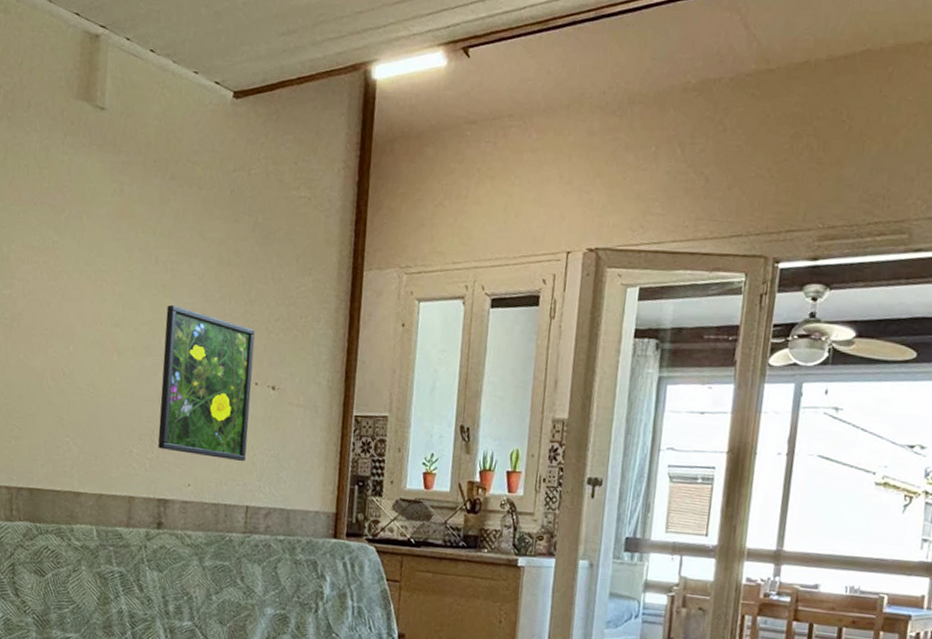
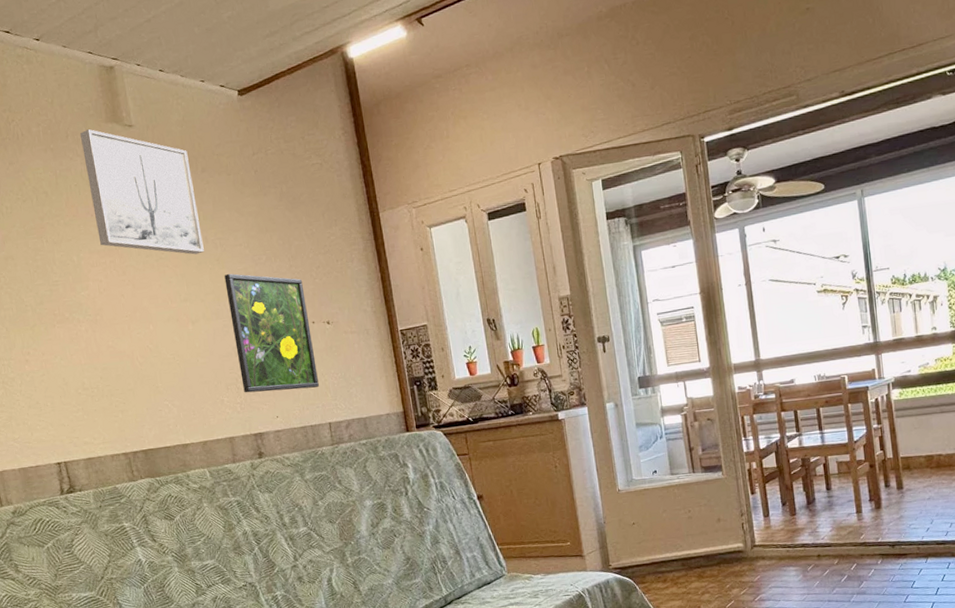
wall art: none [36,103,160,275] -> present [80,129,204,255]

